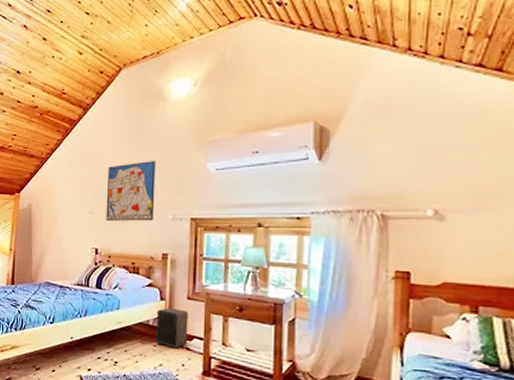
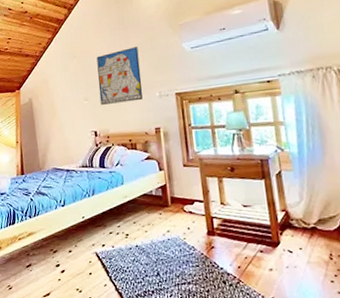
speaker: present [156,307,188,348] -> none [157,176,190,213]

